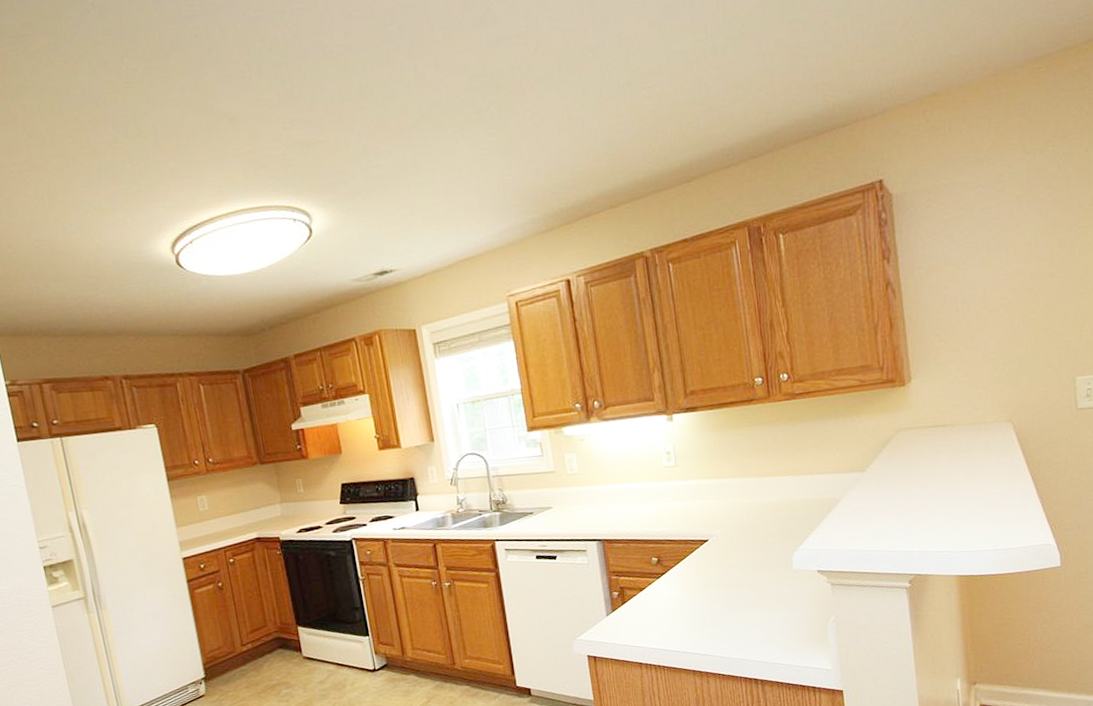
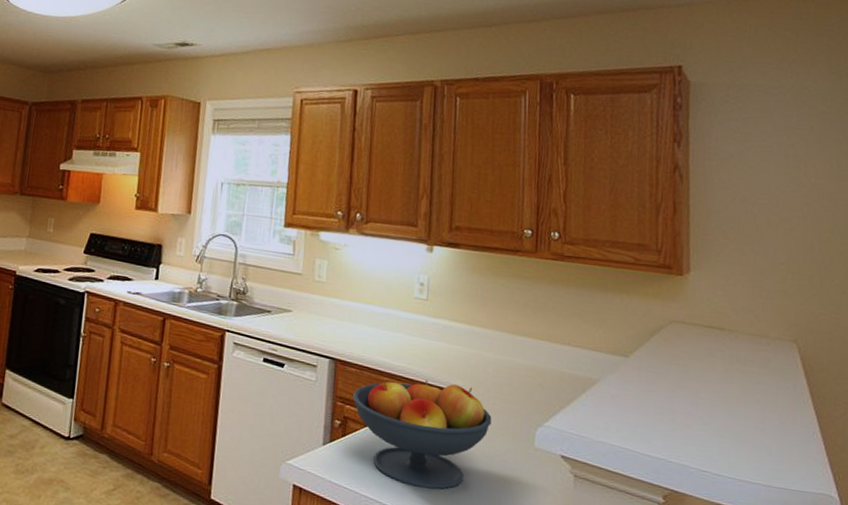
fruit bowl: none [624,533,753,630] -> present [352,379,492,490]

